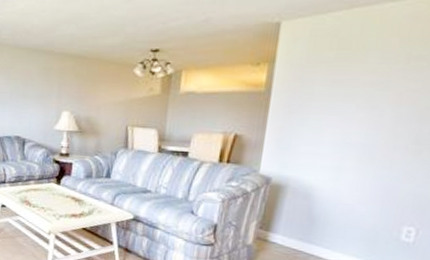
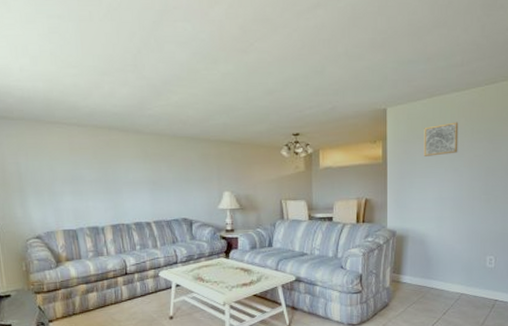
wall art: none [326,43,389,87] -> present [423,122,459,156]

